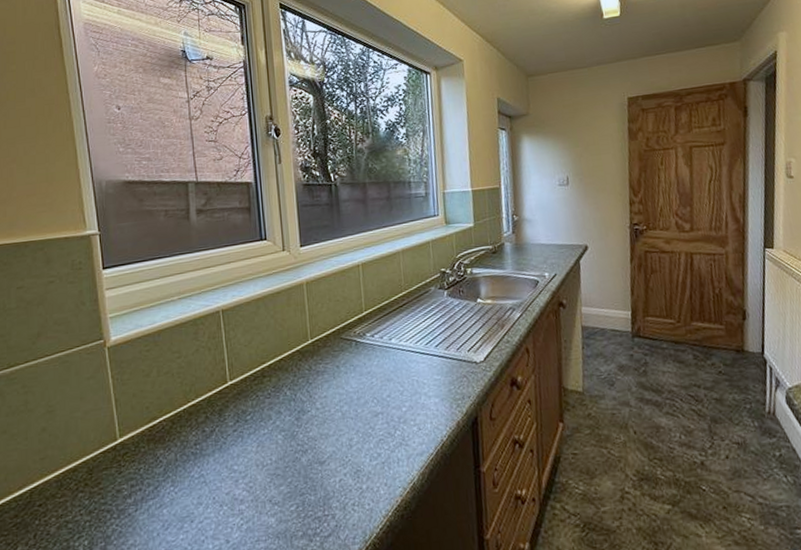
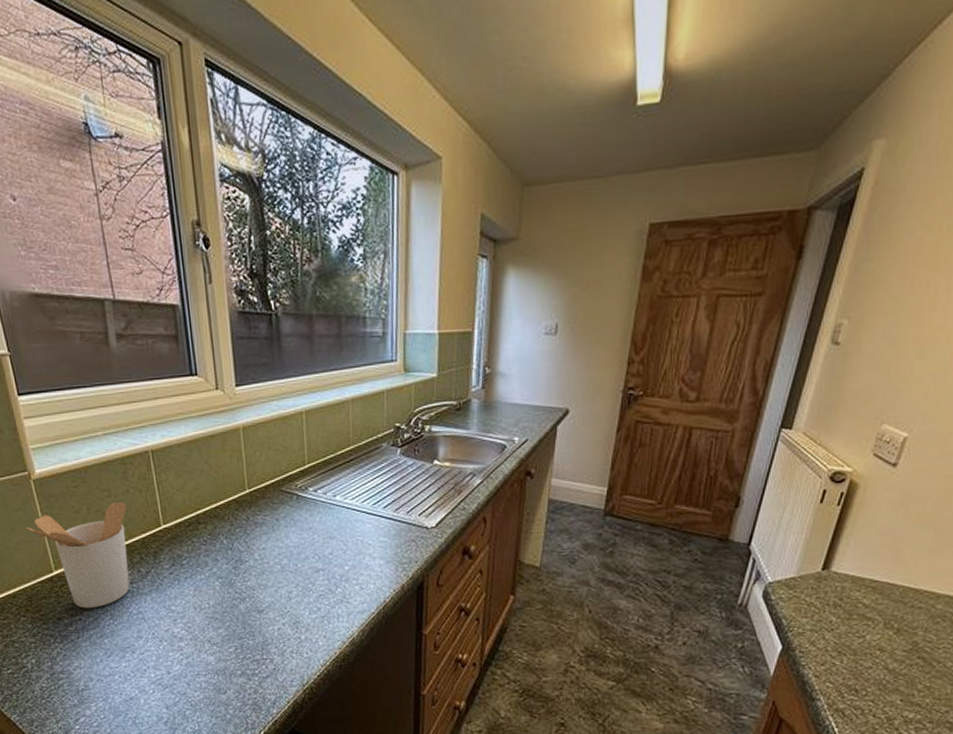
utensil holder: none [94,362,195,477] -> present [25,502,130,609]

